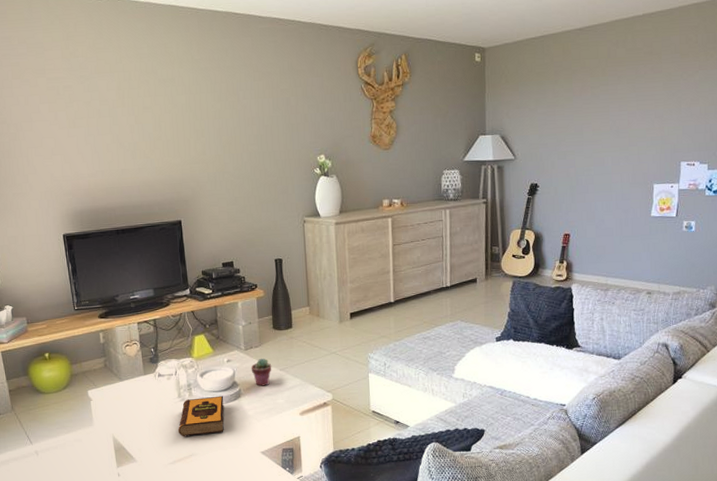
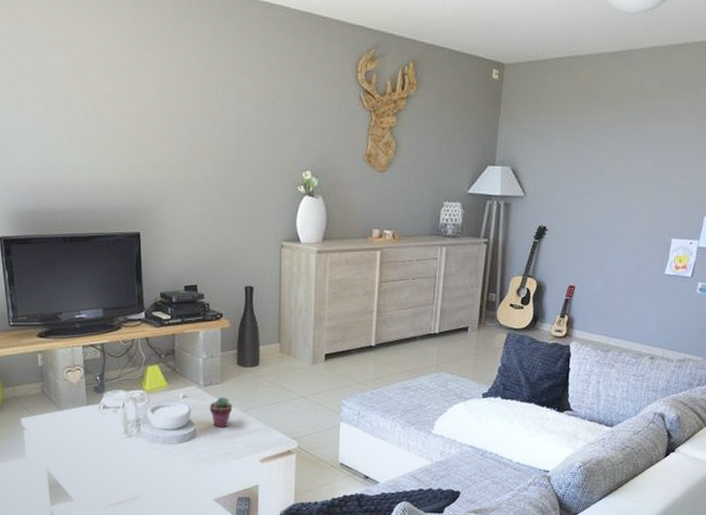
hardback book: present [177,396,225,437] -> none [122,435,176,478]

